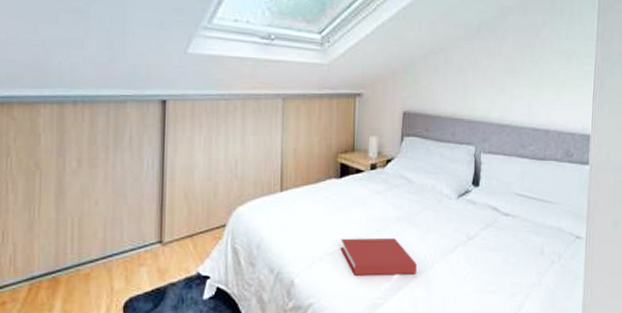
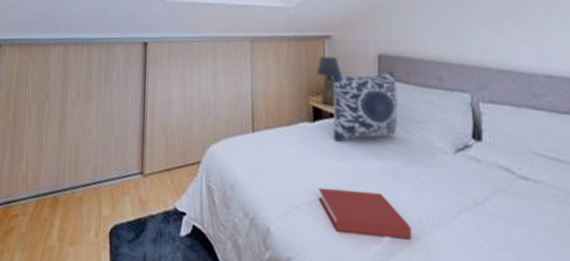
table lamp: none [346,113,370,162] -> present [316,56,342,106]
cushion: none [358,127,417,195] -> present [332,70,398,141]

